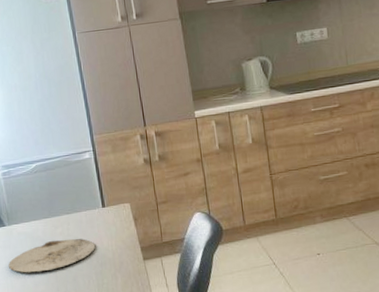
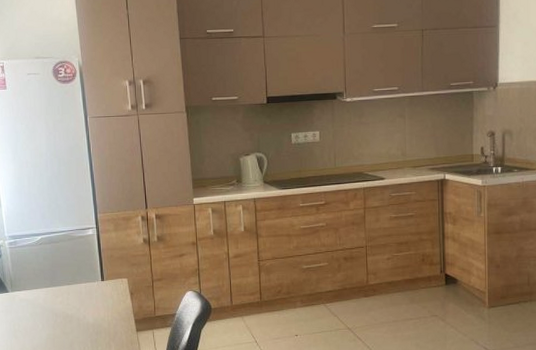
plate: present [8,238,96,273] -> none [8,307,93,337]

